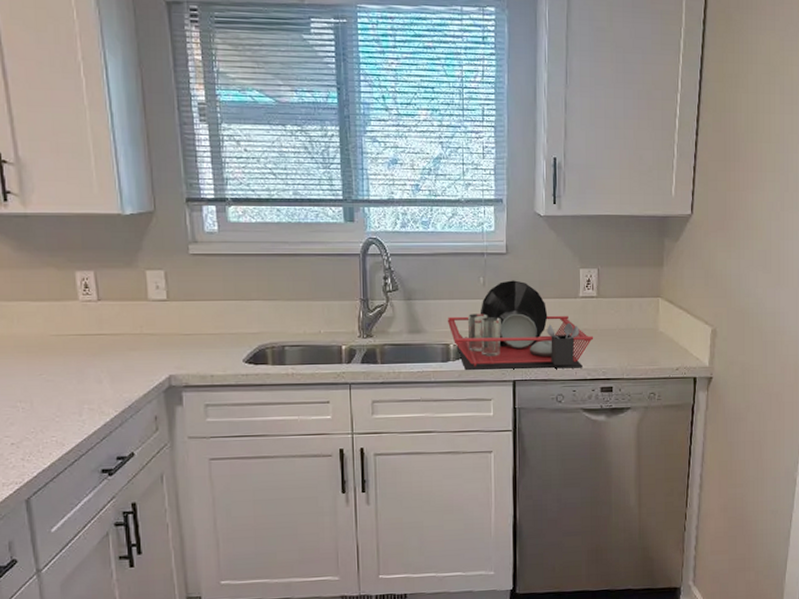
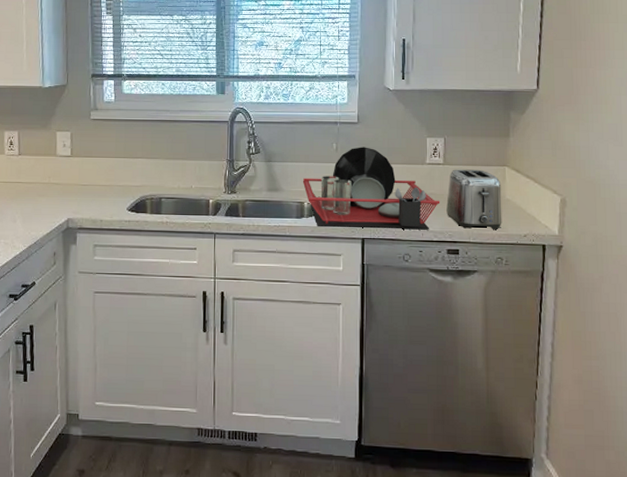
toaster: none [600,302,655,365] -> present [446,169,502,229]

